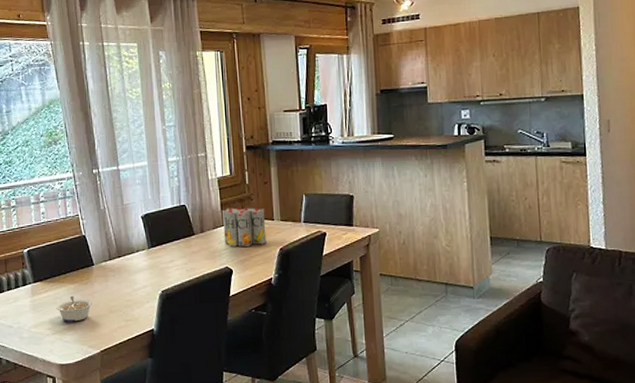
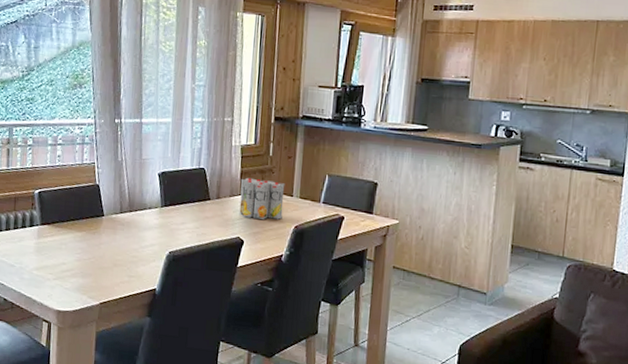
legume: present [56,295,93,322] -> none [60,243,98,271]

